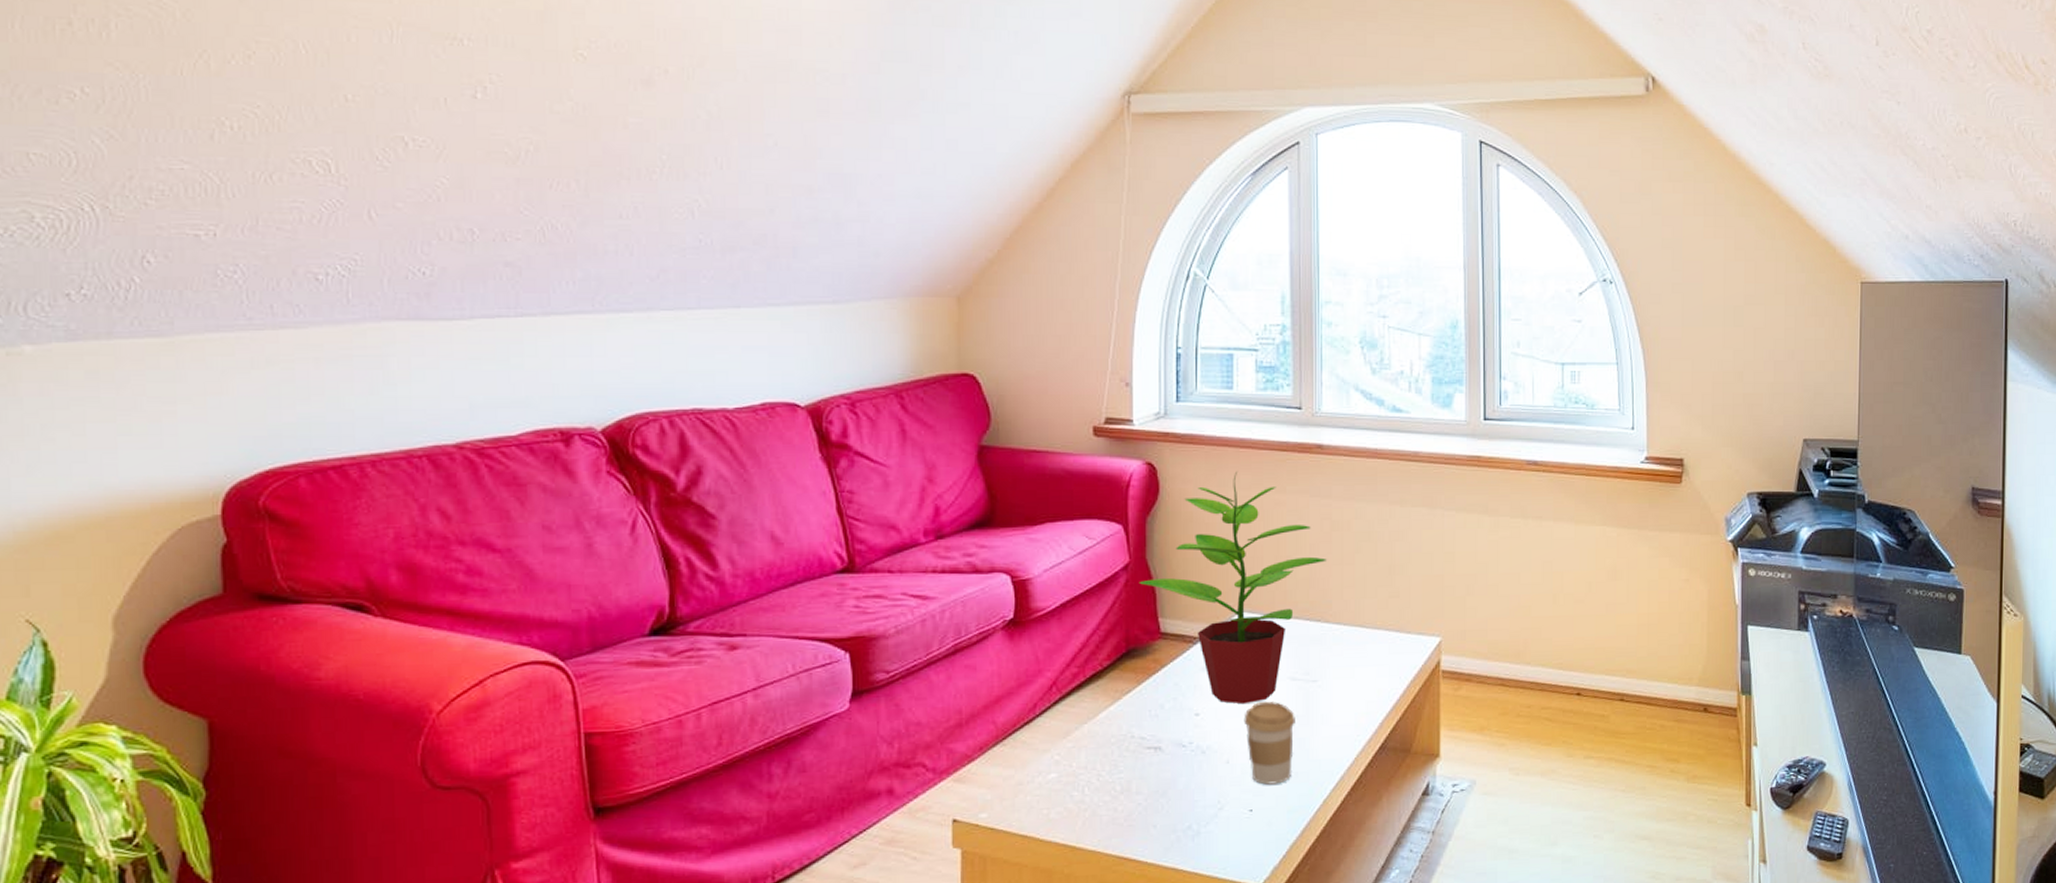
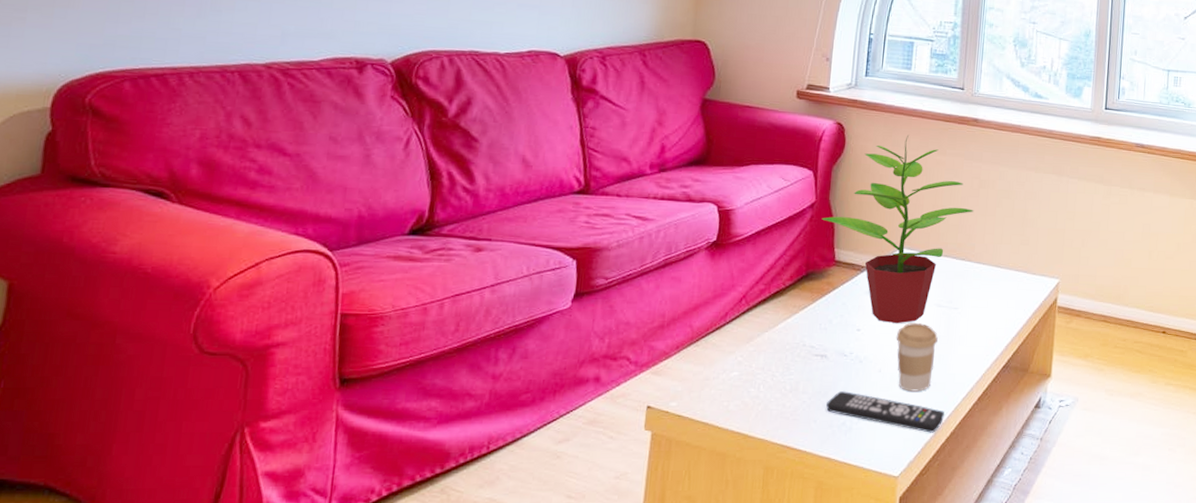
remote control: none [1167,789,1312,833] -> present [826,391,945,433]

